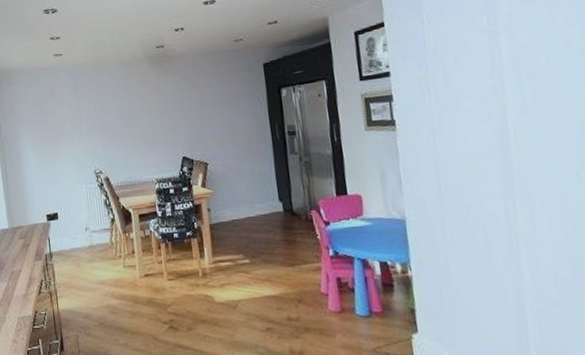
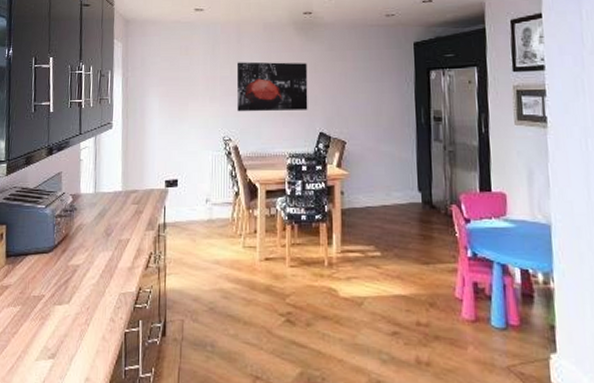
wall art: none [99,94,170,146] -> present [236,61,308,112]

